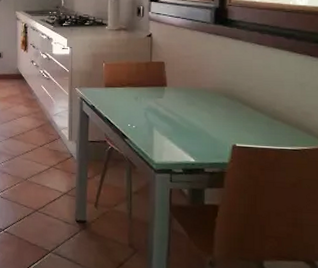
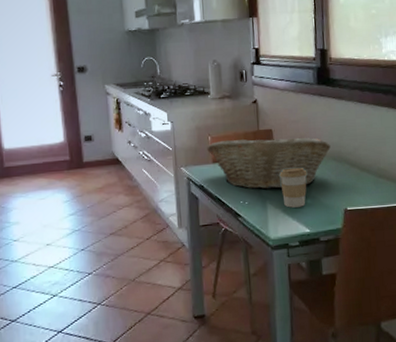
fruit basket: none [101,67,223,118] -> present [207,136,331,190]
coffee cup: none [168,99,197,137] -> present [279,167,308,208]

